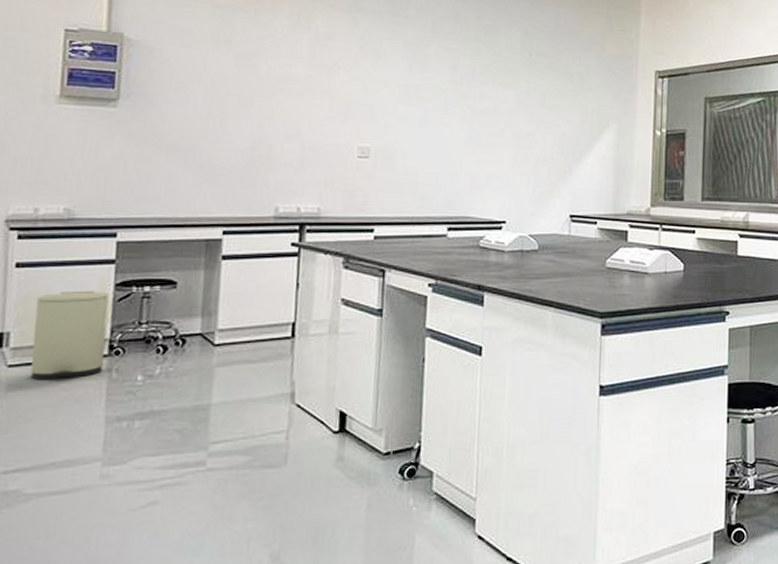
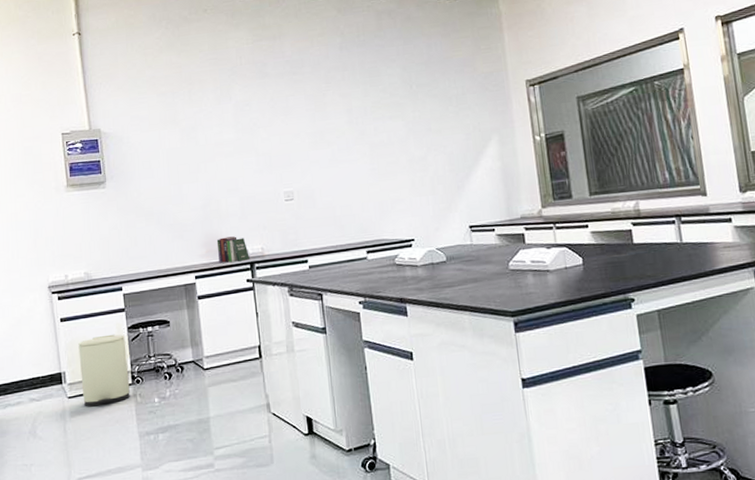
books: none [258,189,301,222] -> present [216,236,250,263]

